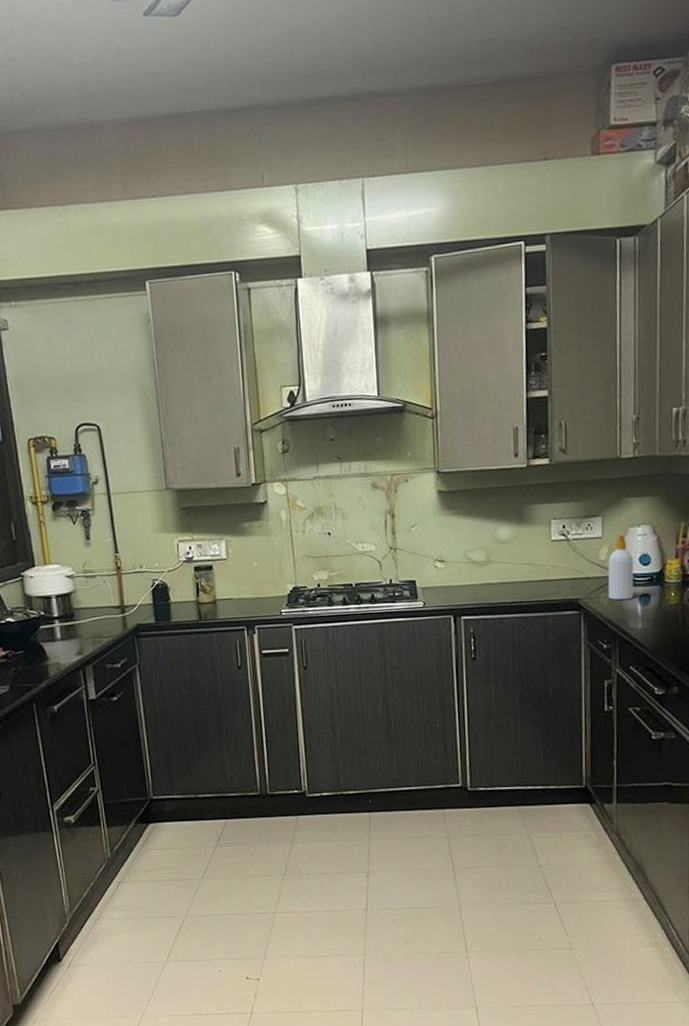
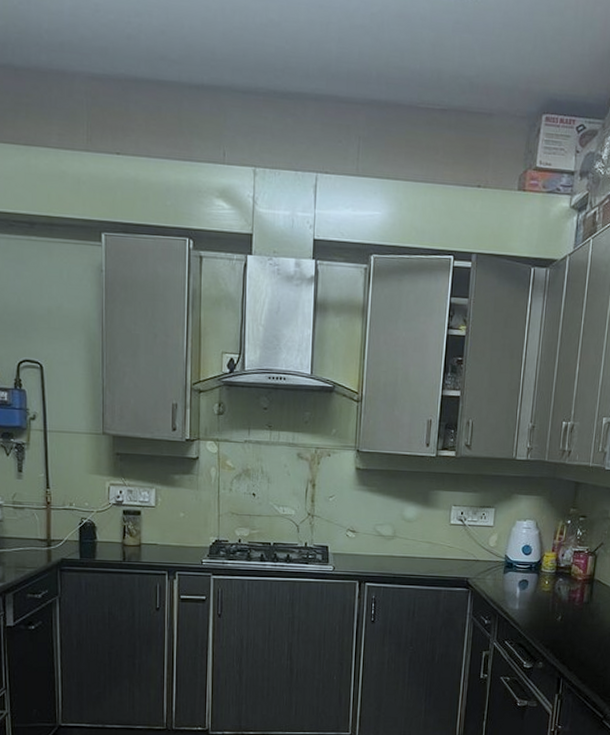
soap bottle: present [607,534,634,601] -> none [493,525,517,583]

